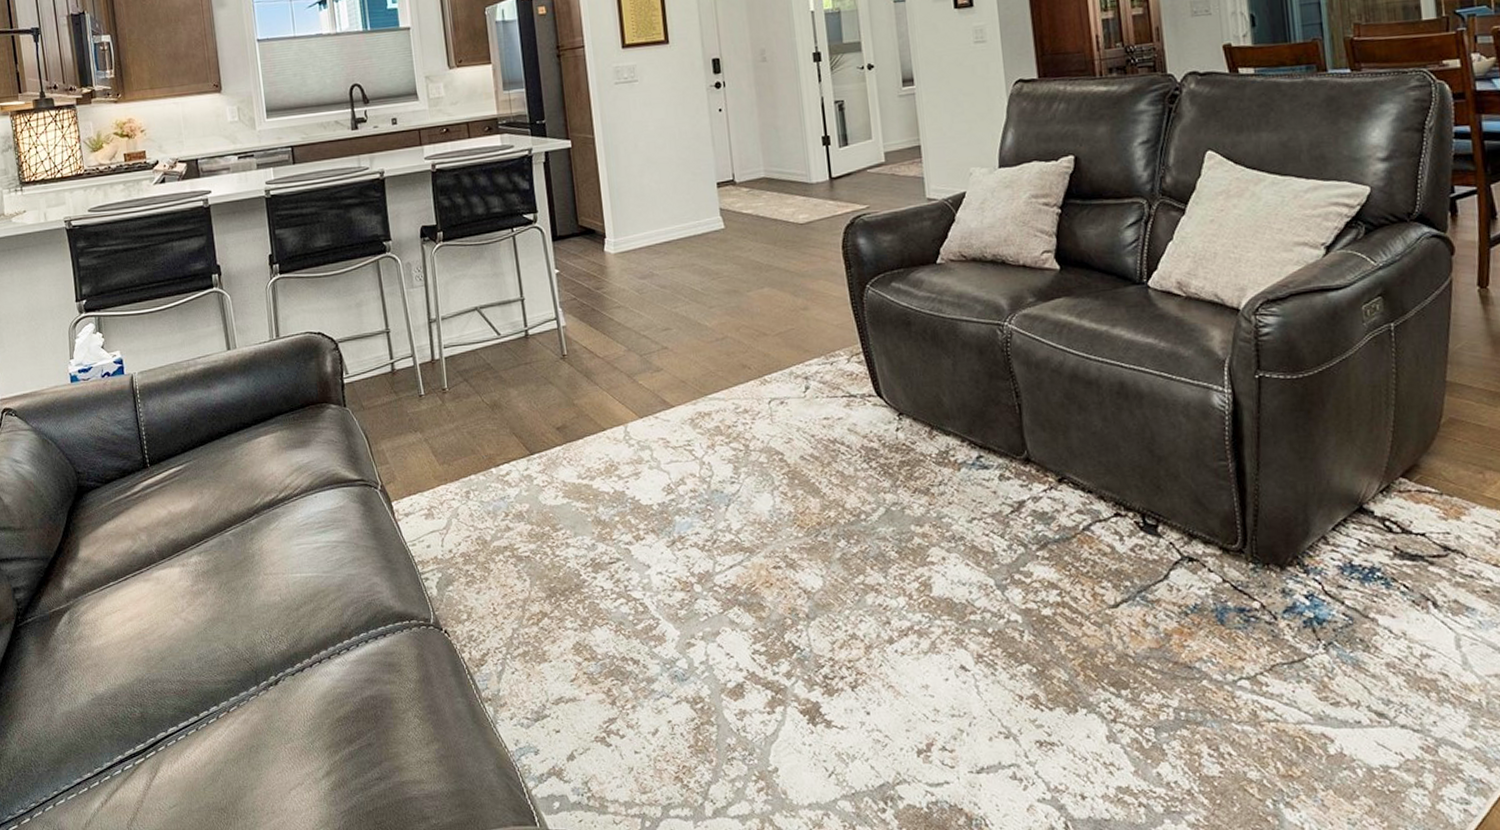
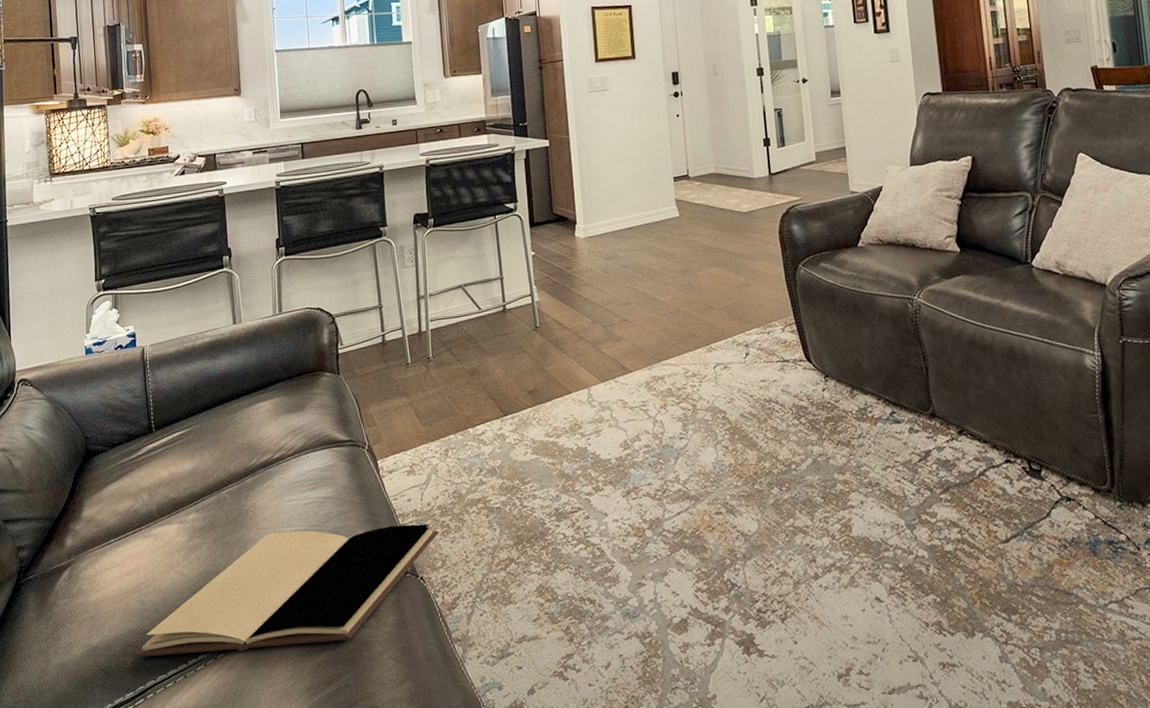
book: none [143,572,462,708] -> present [135,524,439,658]

